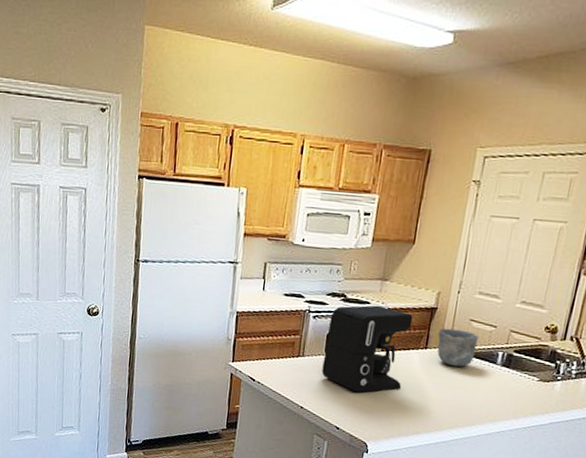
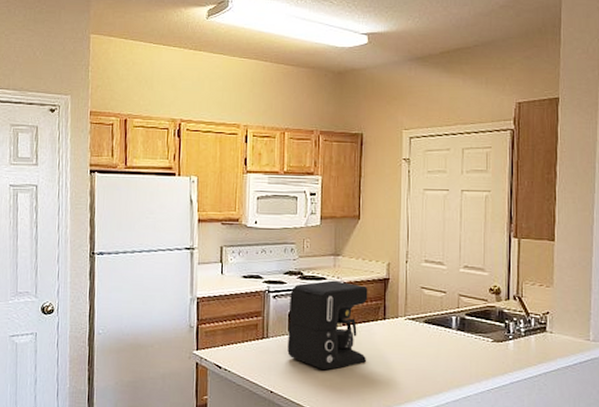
cup: present [436,328,480,367] -> none [393,297,432,335]

